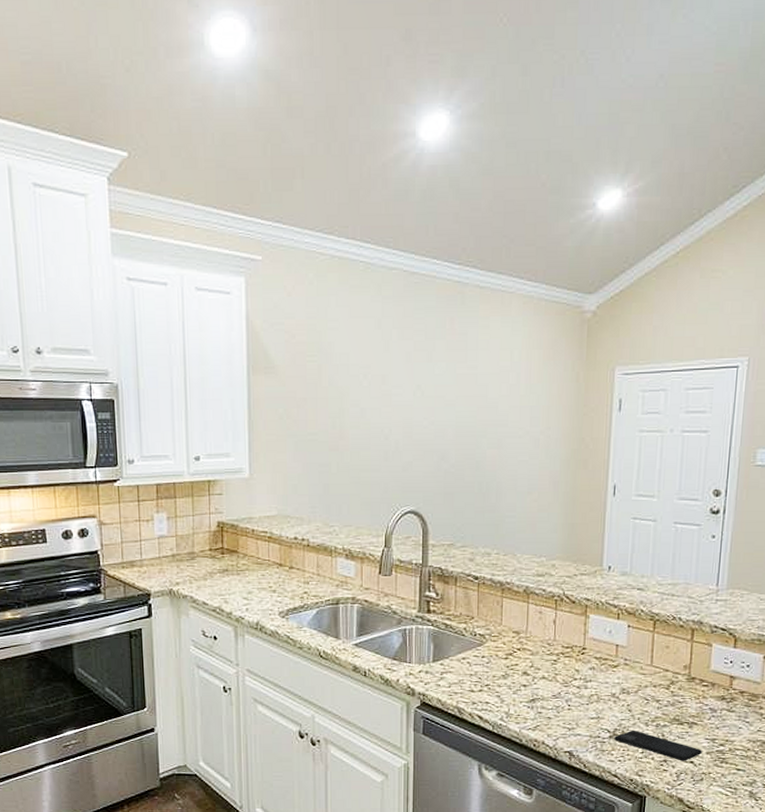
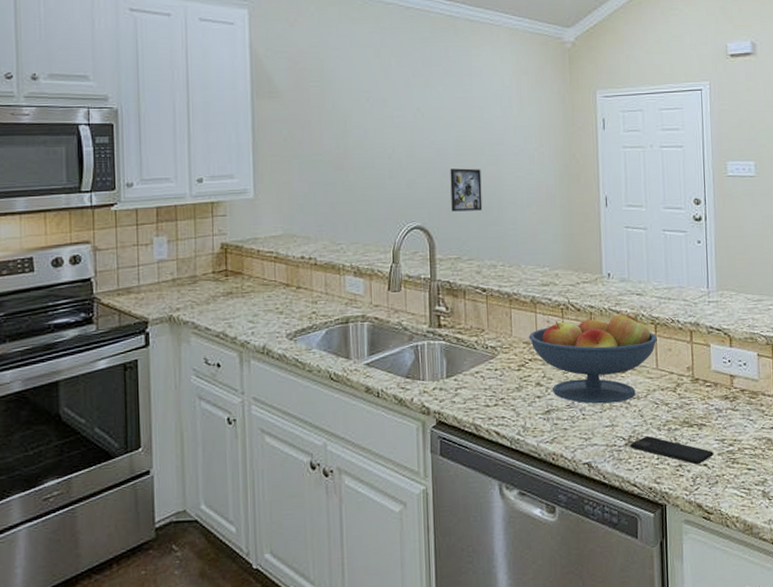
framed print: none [447,451,481,497] -> present [450,168,483,212]
fruit bowl: none [519,608,656,696] -> present [529,313,658,404]

